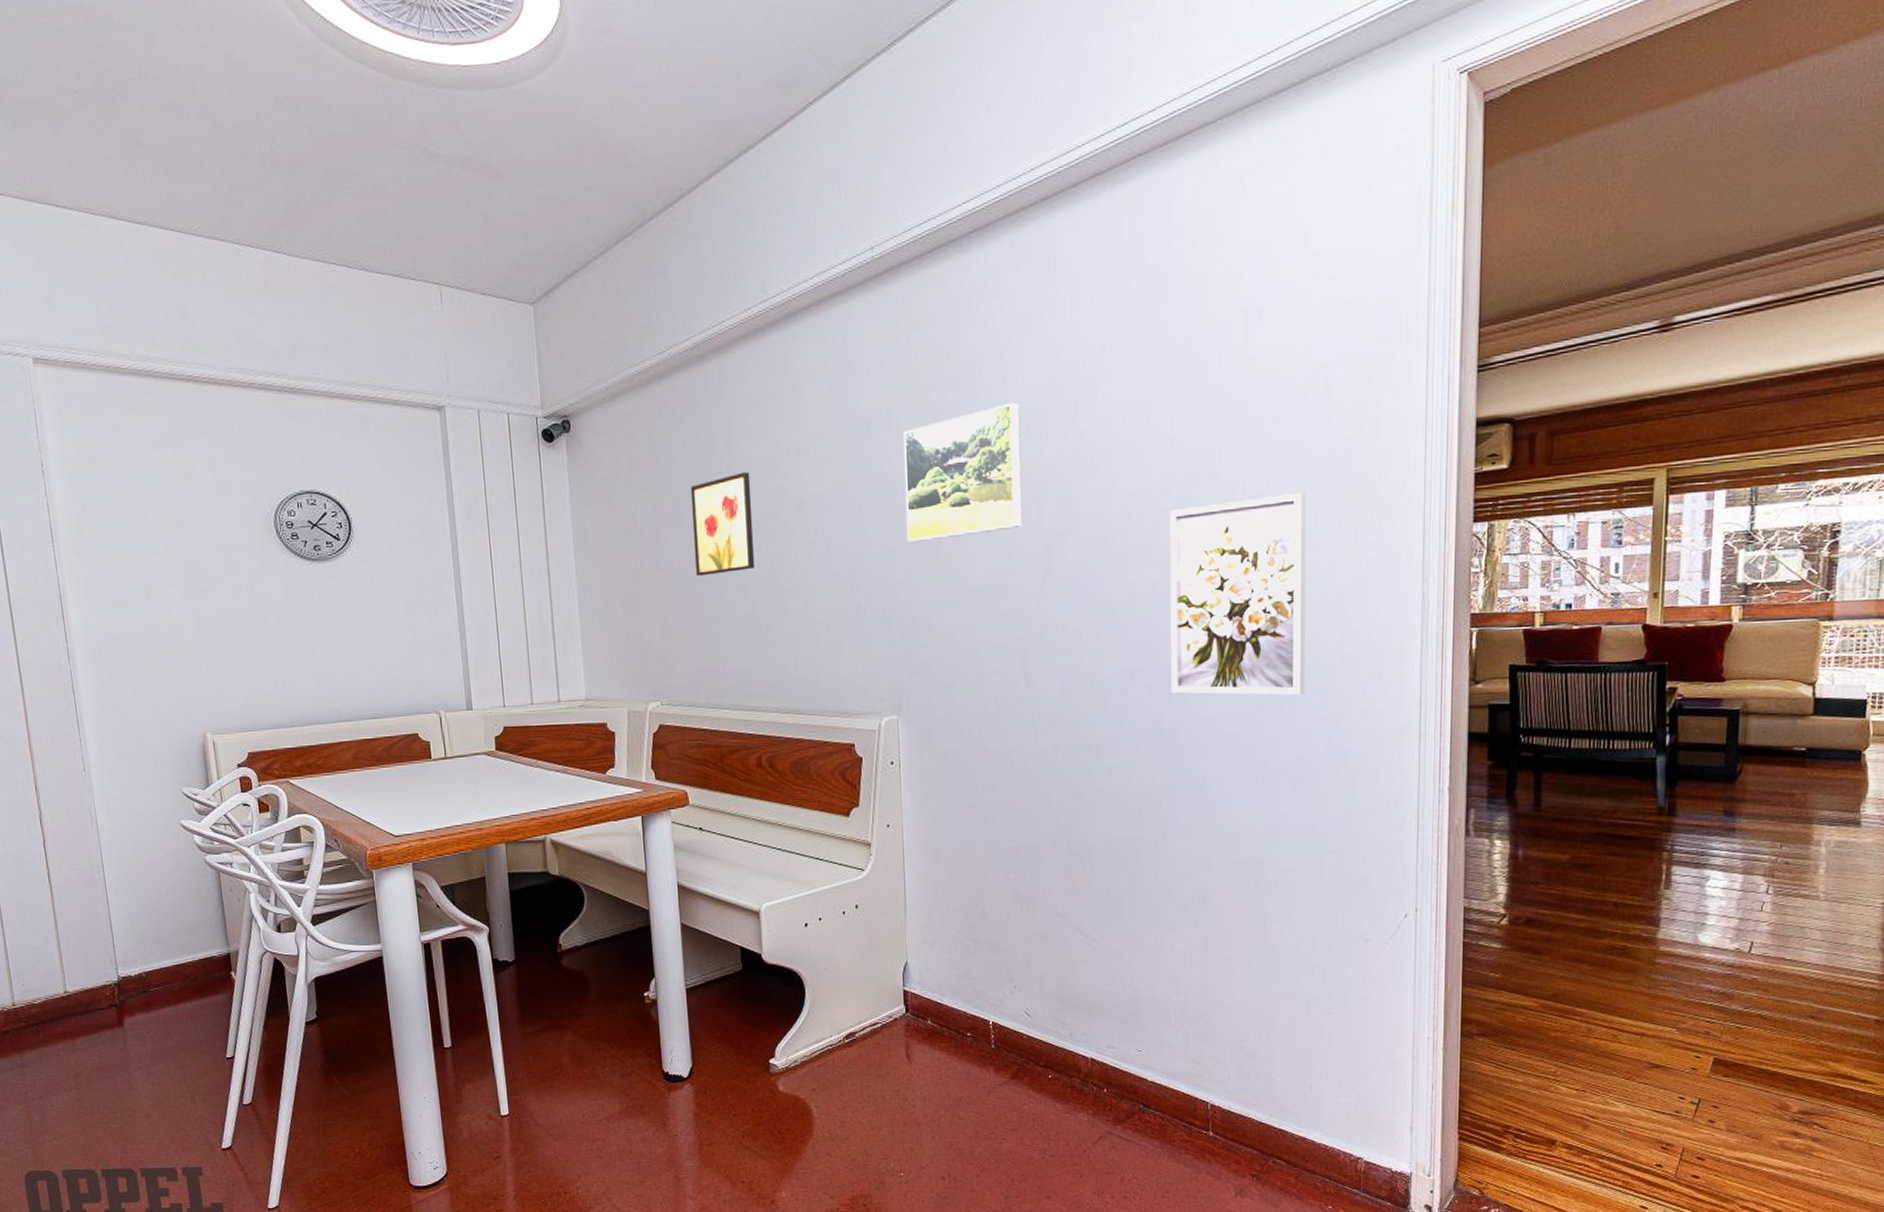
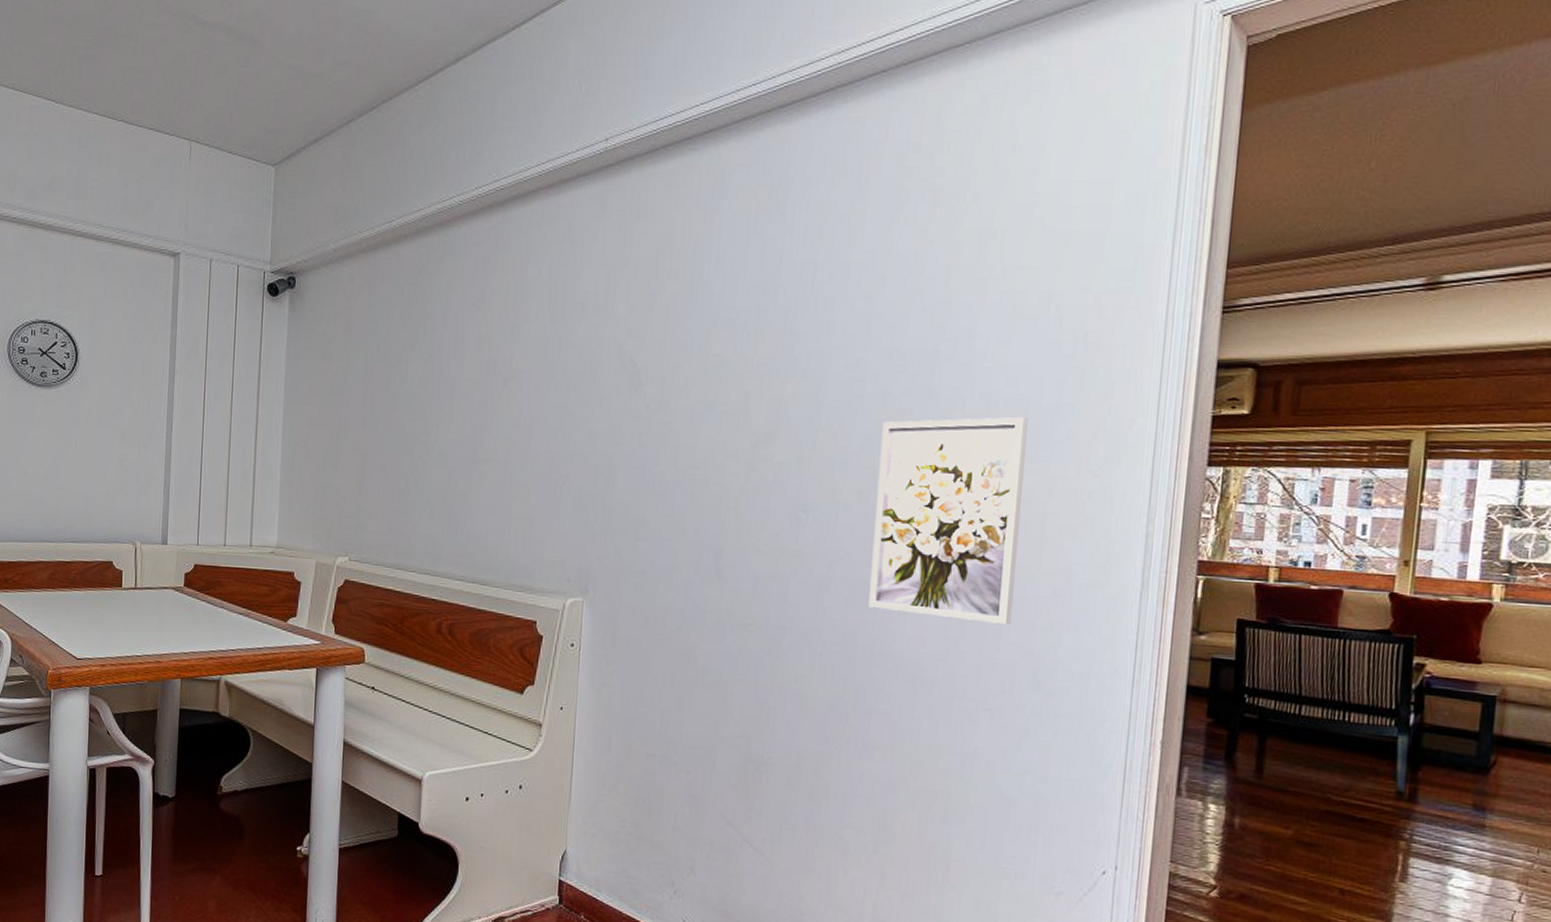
wall art: present [691,472,755,577] -> none [398,342,463,439]
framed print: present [903,402,1023,542] -> none [611,299,738,427]

